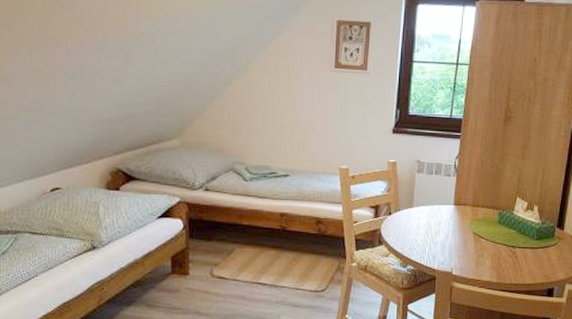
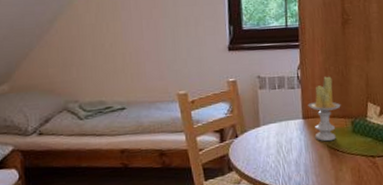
candle: none [460,168,492,229] -> present [308,76,341,142]

